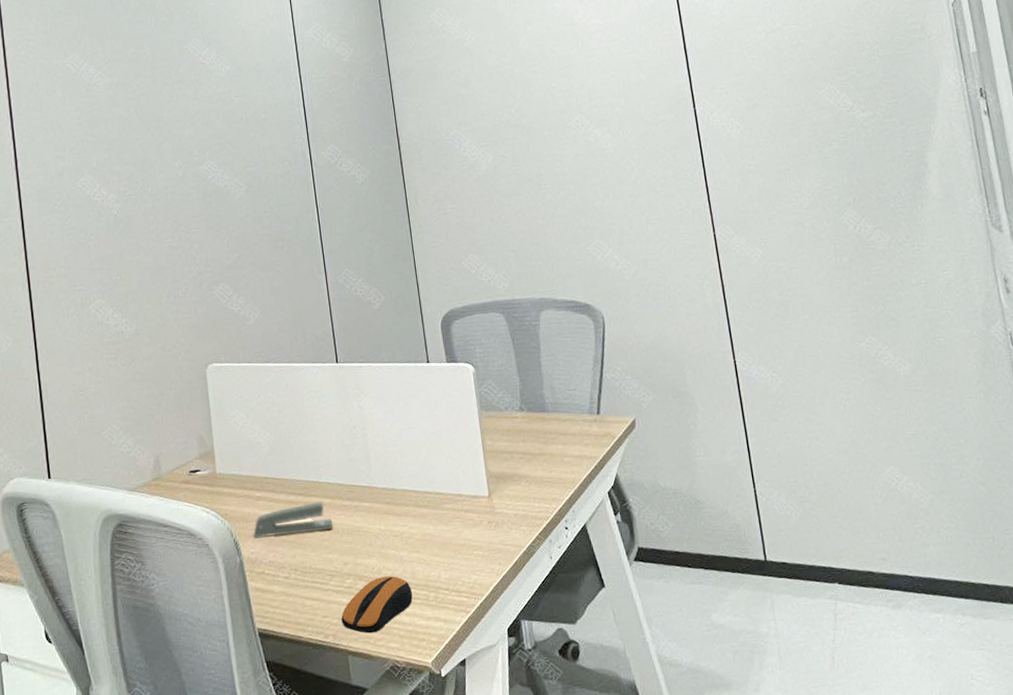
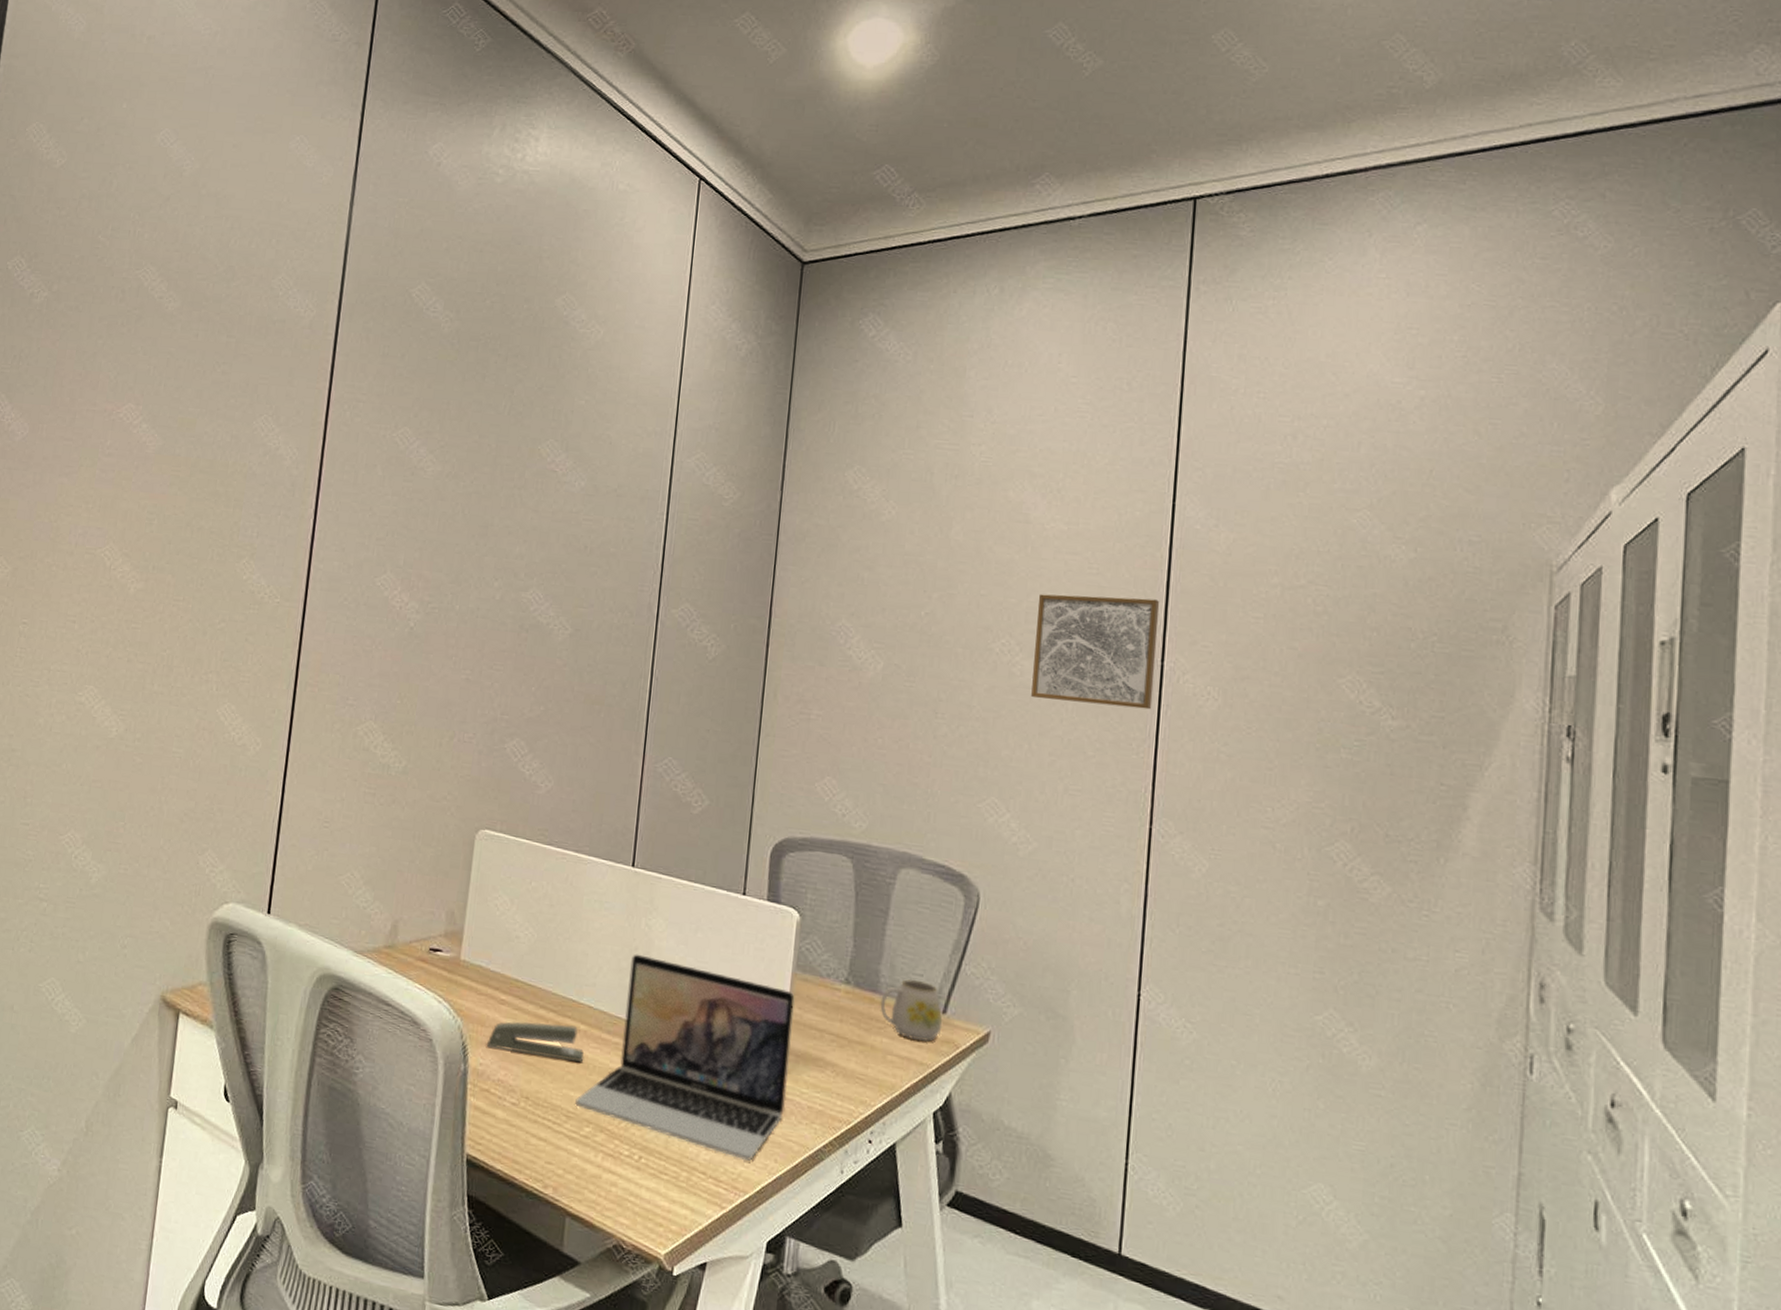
laptop: none [334,427,498,570] -> present [575,954,795,1161]
computer mouse: present [341,576,413,634] -> none [567,1135,661,1200]
mug: none [549,393,600,441] -> present [880,979,943,1042]
wall art: none [595,61,695,157] -> present [1031,594,1160,710]

